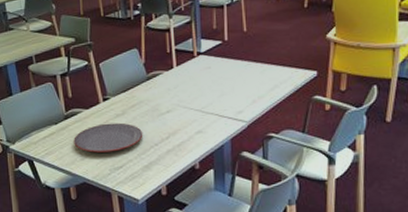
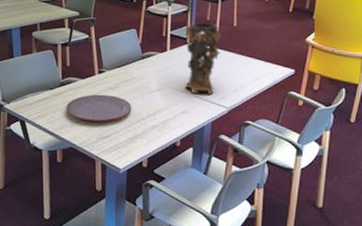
decorative vase: none [189,31,232,112] -> present [184,22,221,96]

